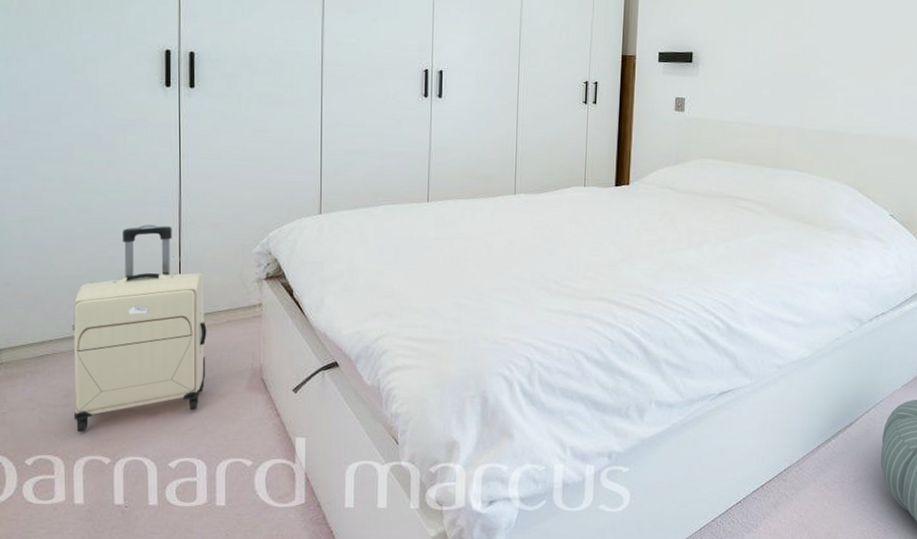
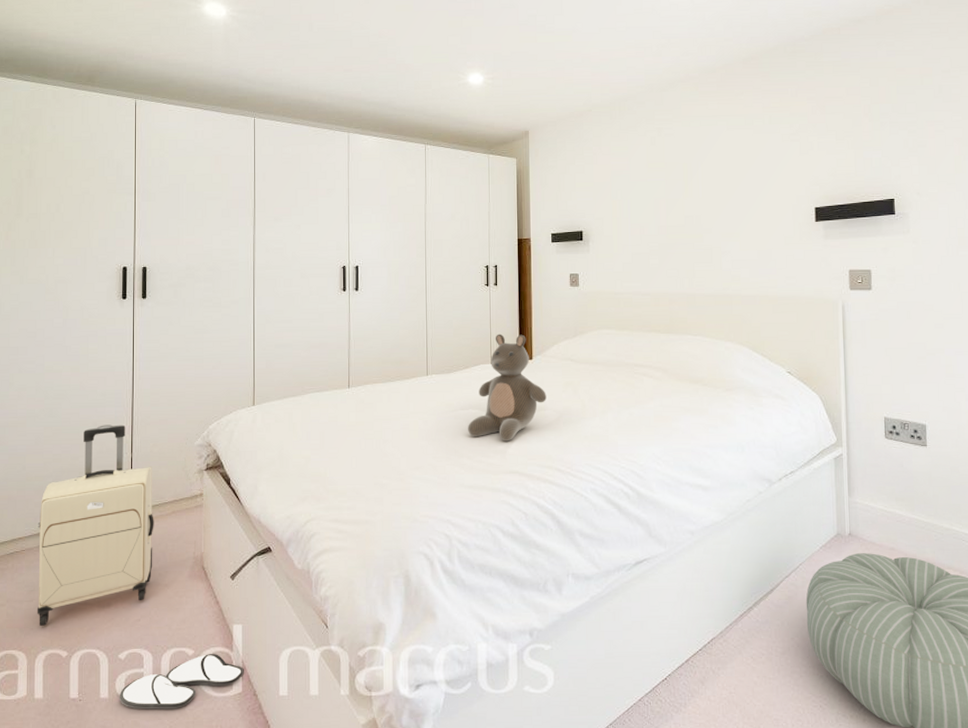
slippers: none [169,464,307,518] -> present [119,653,244,710]
stuffed bear: none [556,155,642,268] -> present [468,334,547,442]

